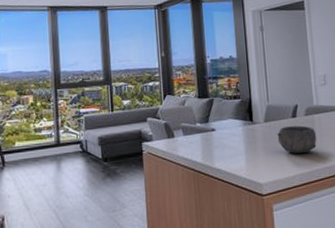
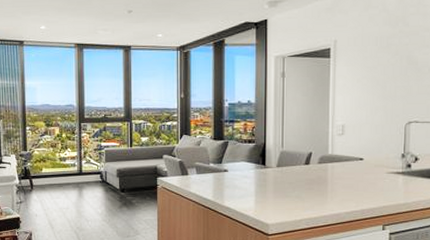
bowl: present [277,125,317,153] -> none [288,173,328,199]

